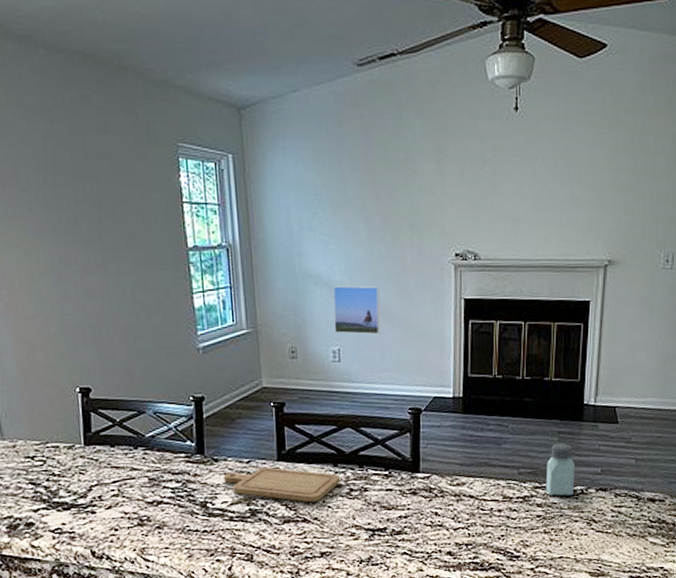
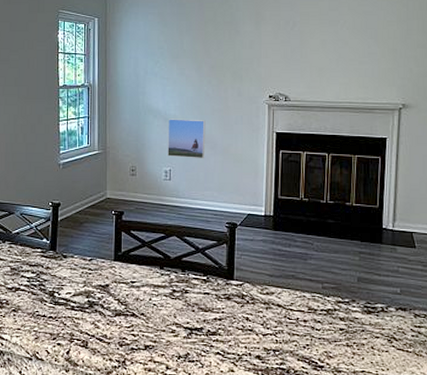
chopping board: present [223,467,341,502] -> none [69,265,166,299]
saltshaker: present [545,444,575,496] -> none [348,263,375,312]

